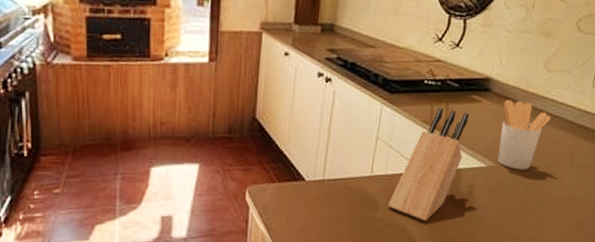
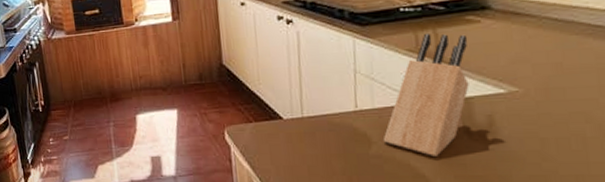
utensil holder: present [498,99,552,170] -> none [513,14,592,94]

